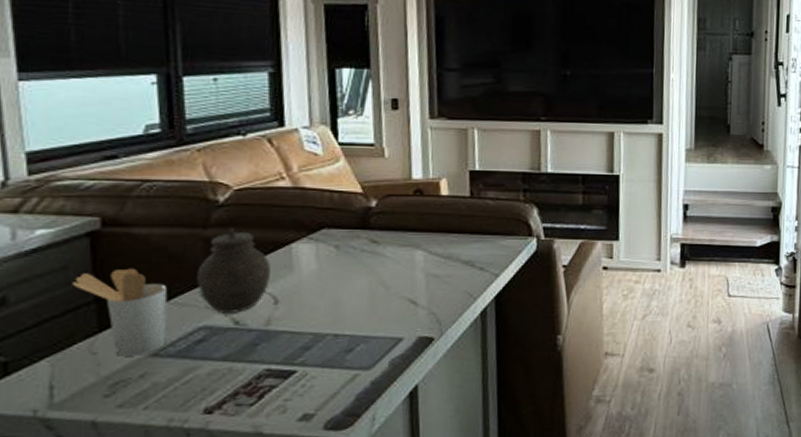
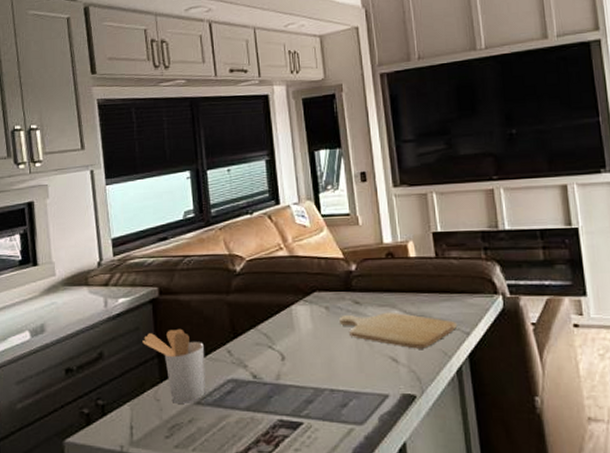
jar: present [197,228,270,313] -> none [224,293,277,368]
chopping board: none [351,252,486,291] -> present [339,312,457,349]

